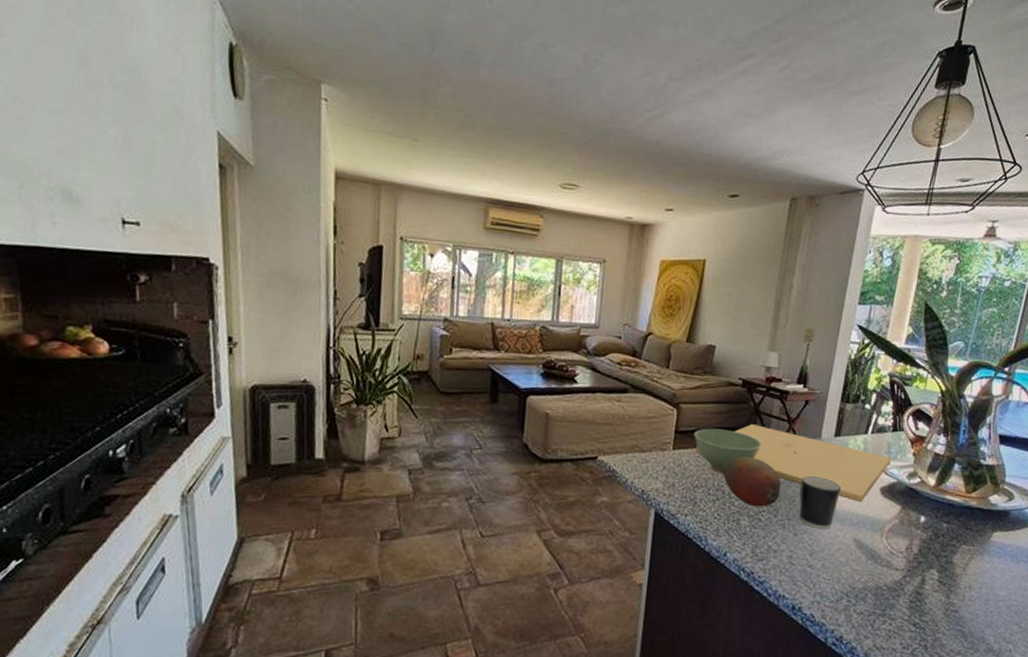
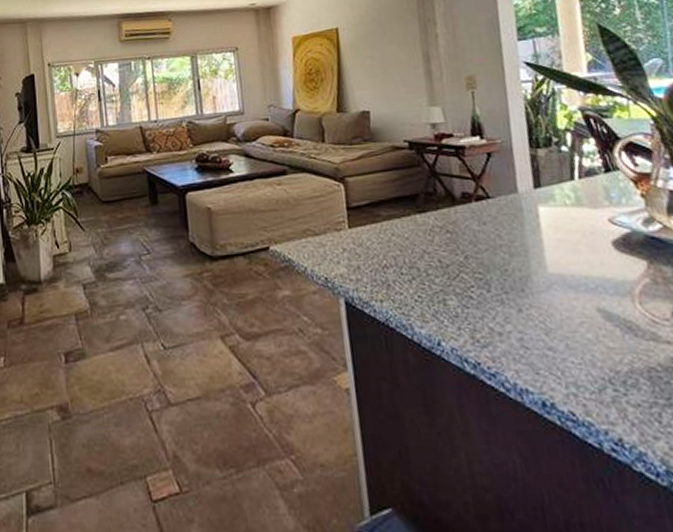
bowl: present [693,428,762,473] -> none [367,198,450,248]
cutting board: present [696,424,891,501] -> none [374,188,615,261]
fruit: present [721,456,781,507] -> none [409,225,487,282]
mug: present [799,475,841,530] -> none [508,237,564,301]

